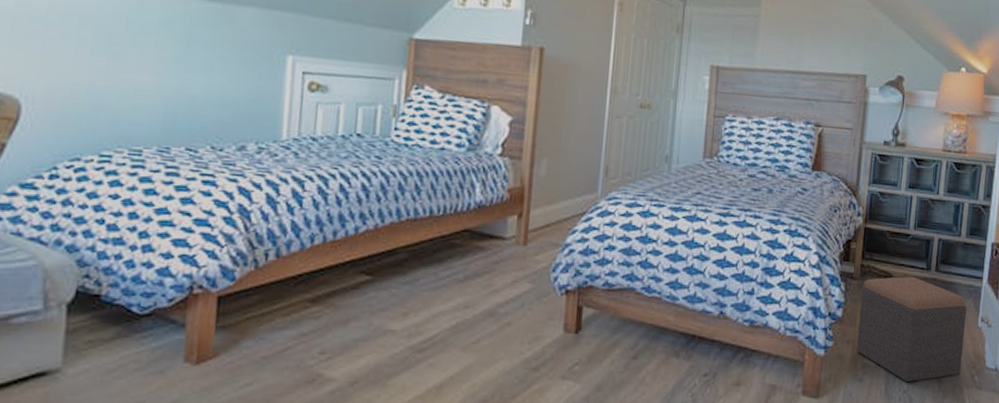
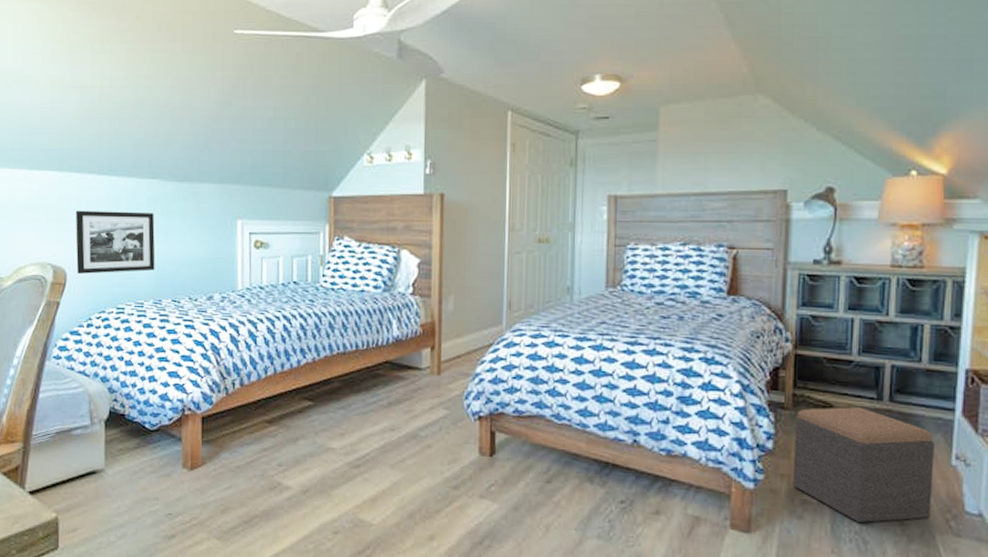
picture frame: none [39,22,168,110] -> present [75,210,155,274]

